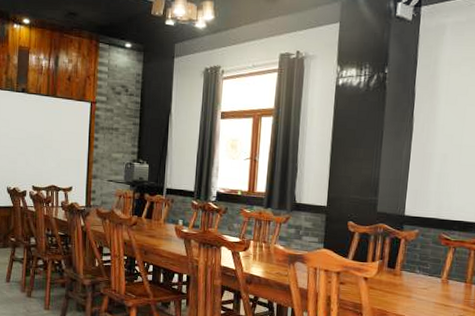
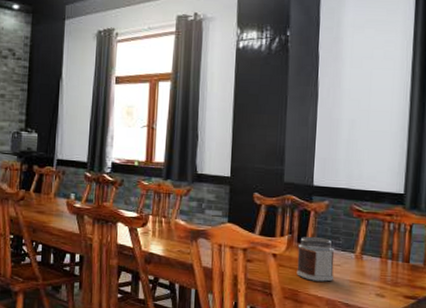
jar: none [386,262,423,304] -> present [297,237,335,282]

